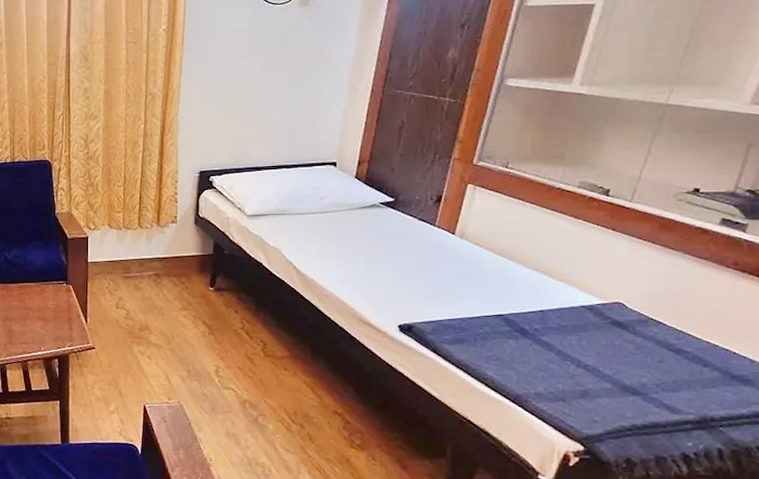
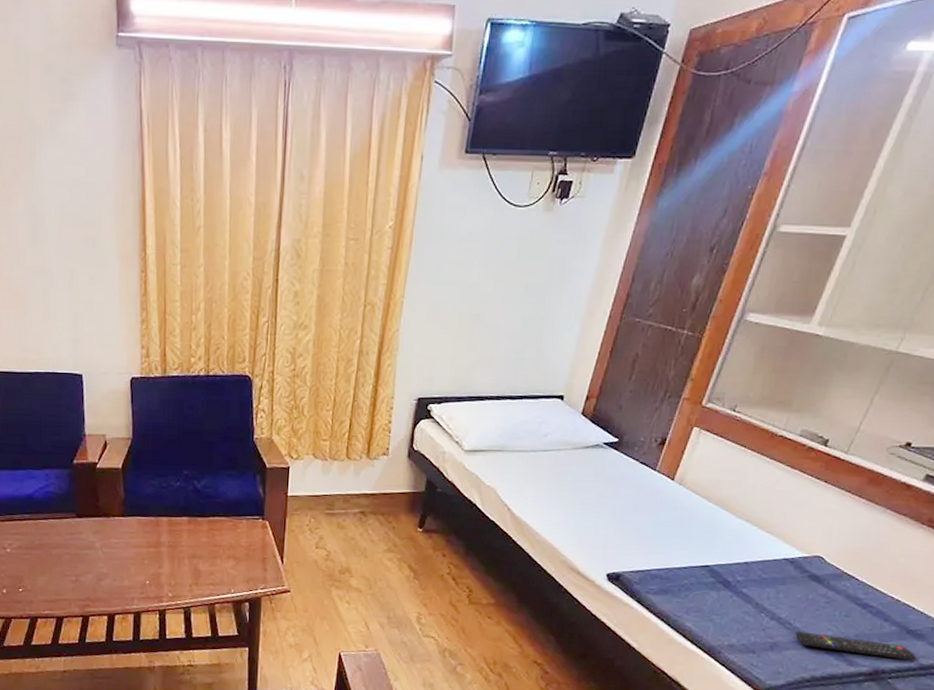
remote control: none [606,379,748,408] -> present [795,632,917,661]

